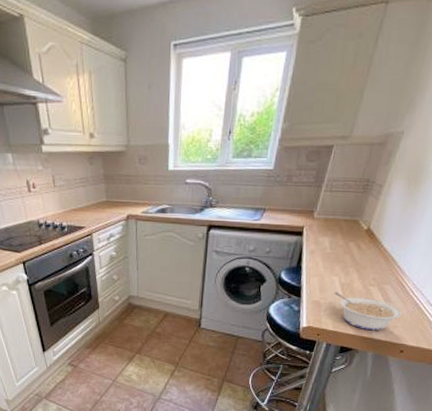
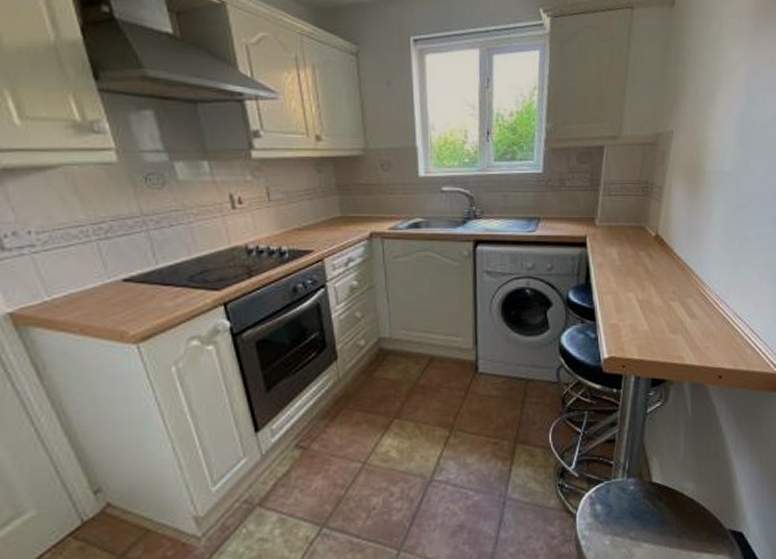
legume: present [334,292,402,331] -> none [633,311,711,355]

